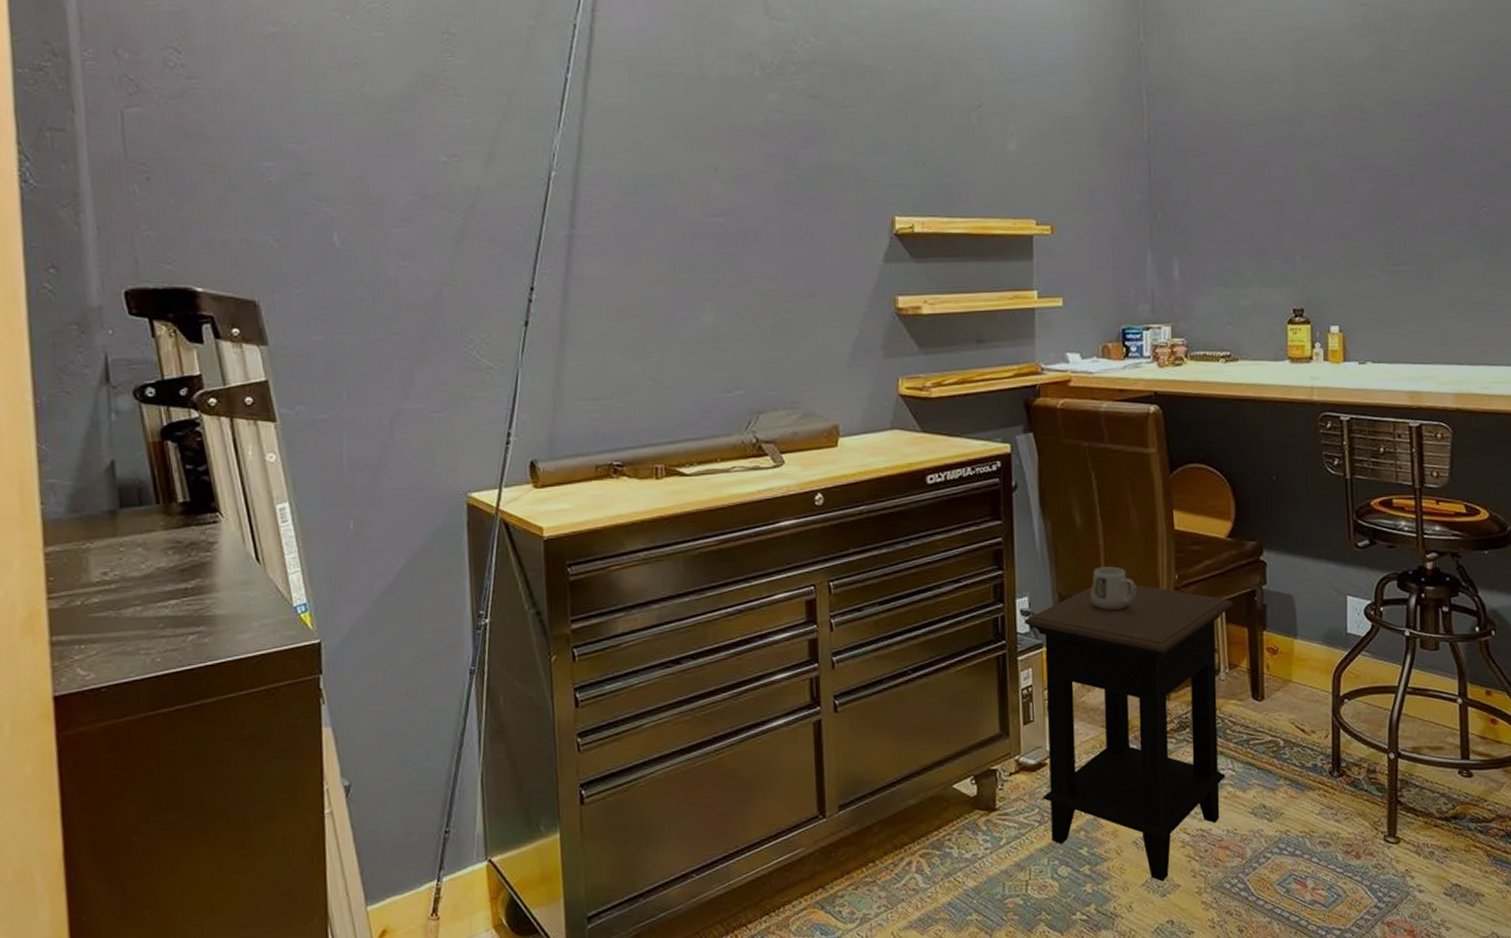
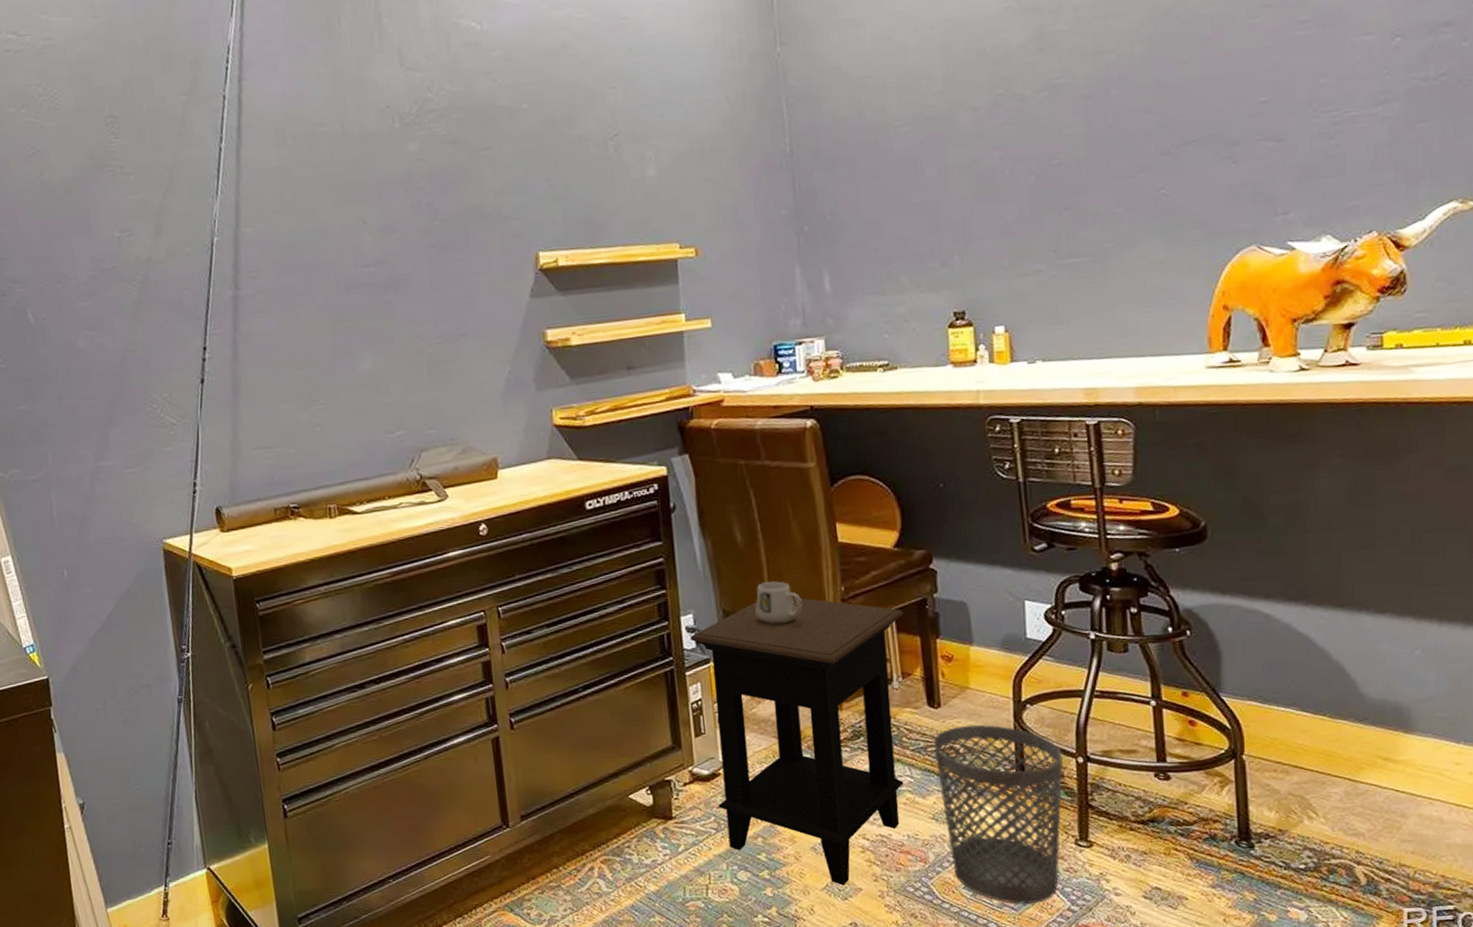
wastebasket: none [1255,718,1376,902] -> present [933,724,1063,905]

